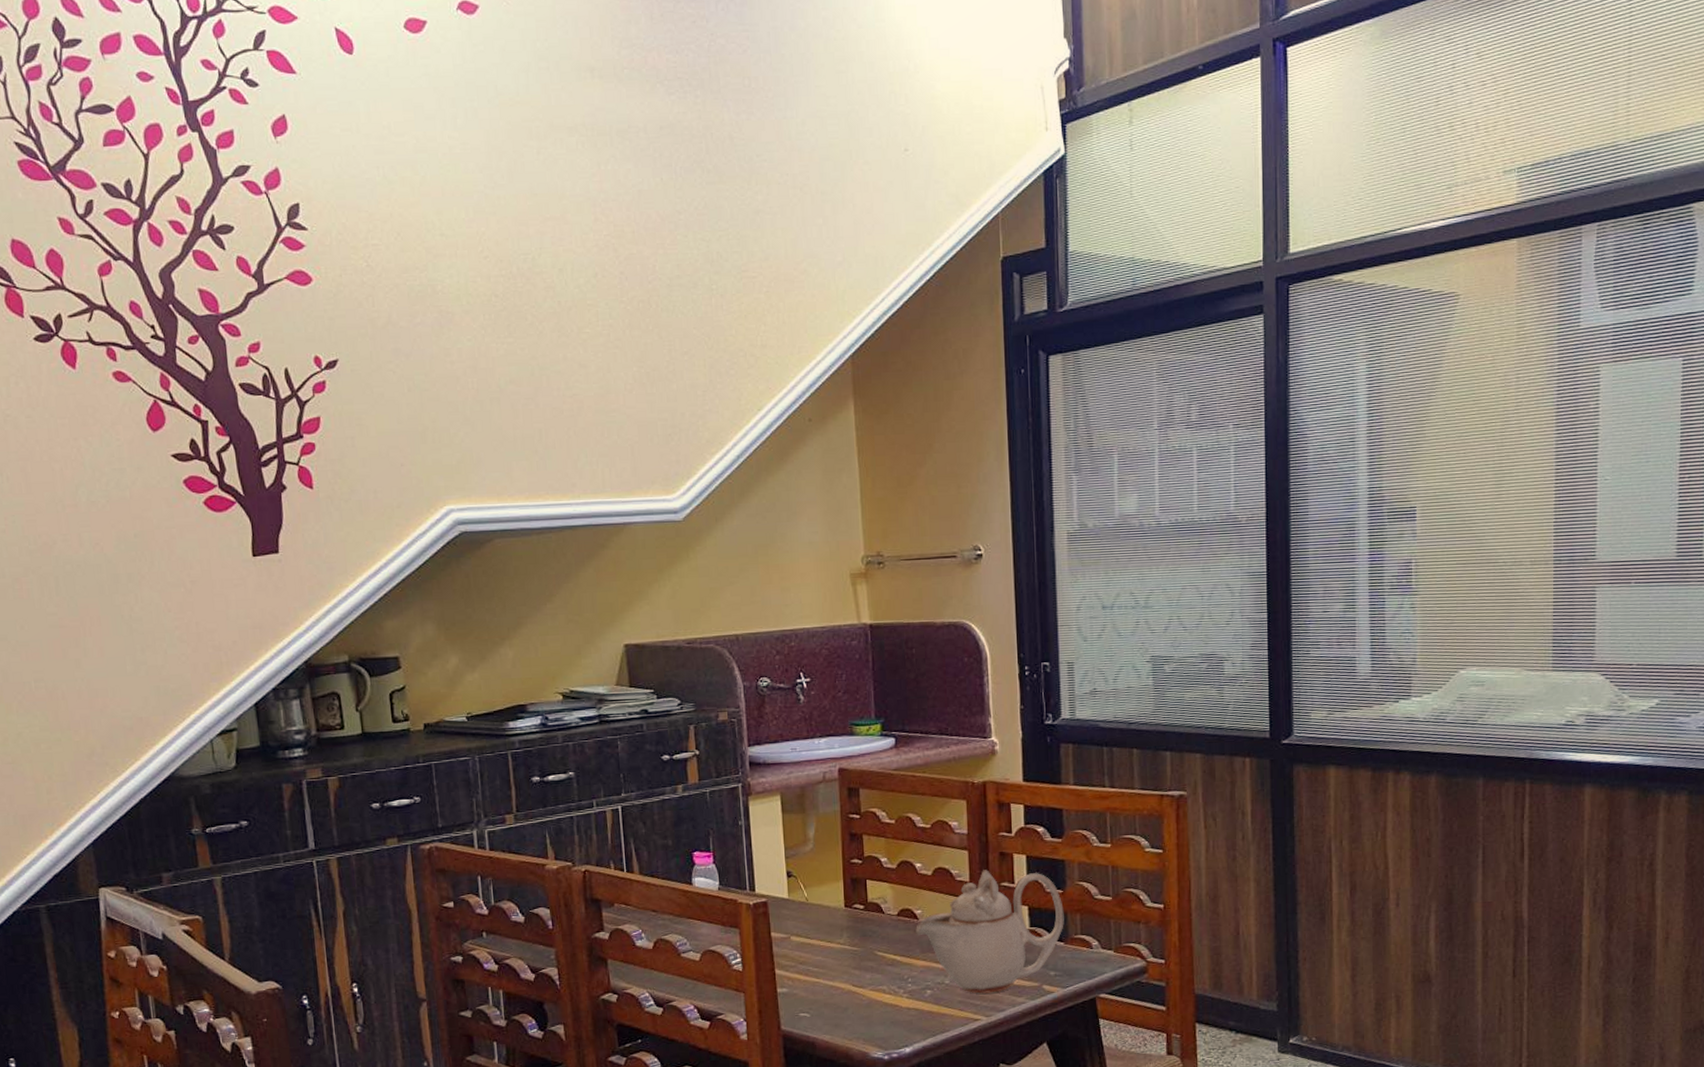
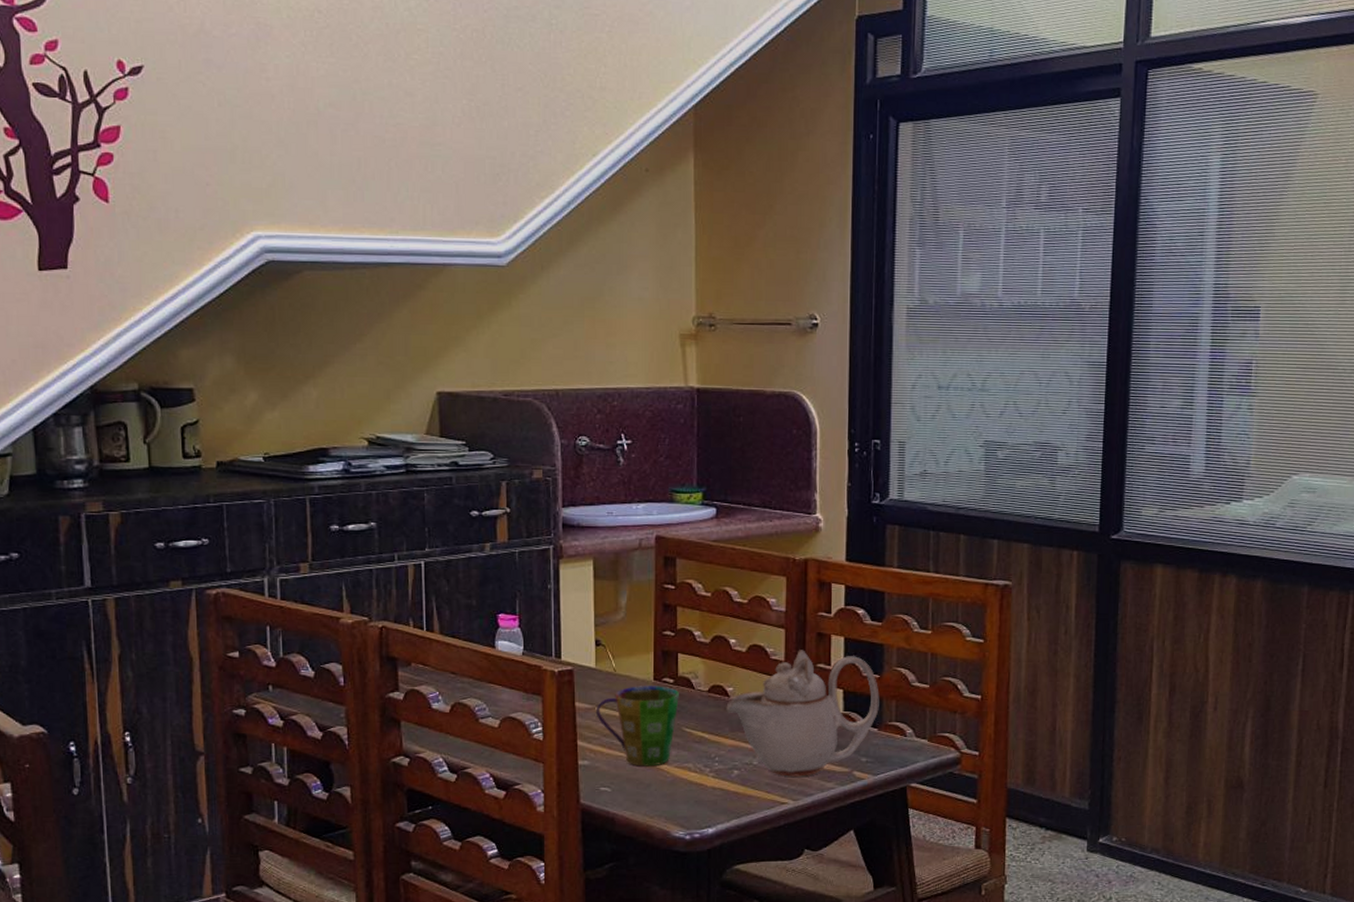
cup: none [791,912,870,991] -> present [595,684,679,767]

